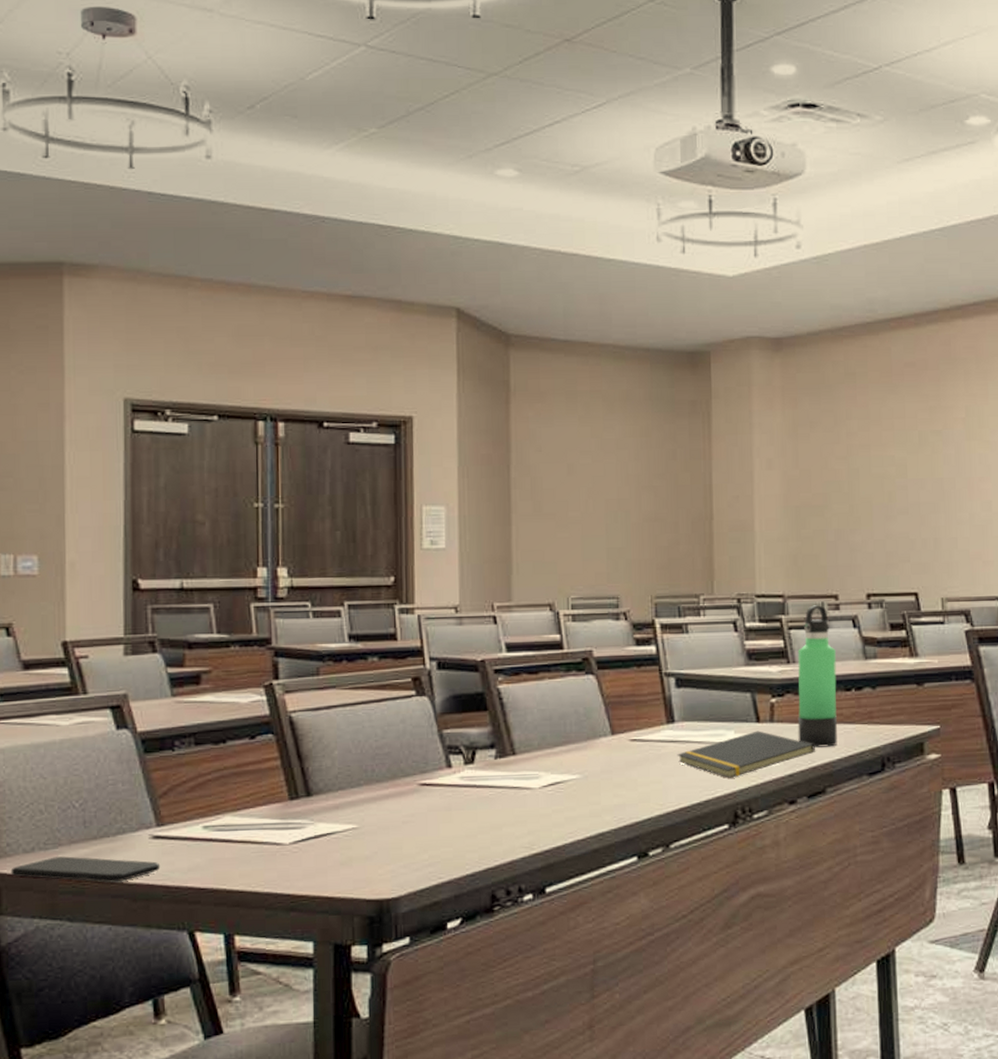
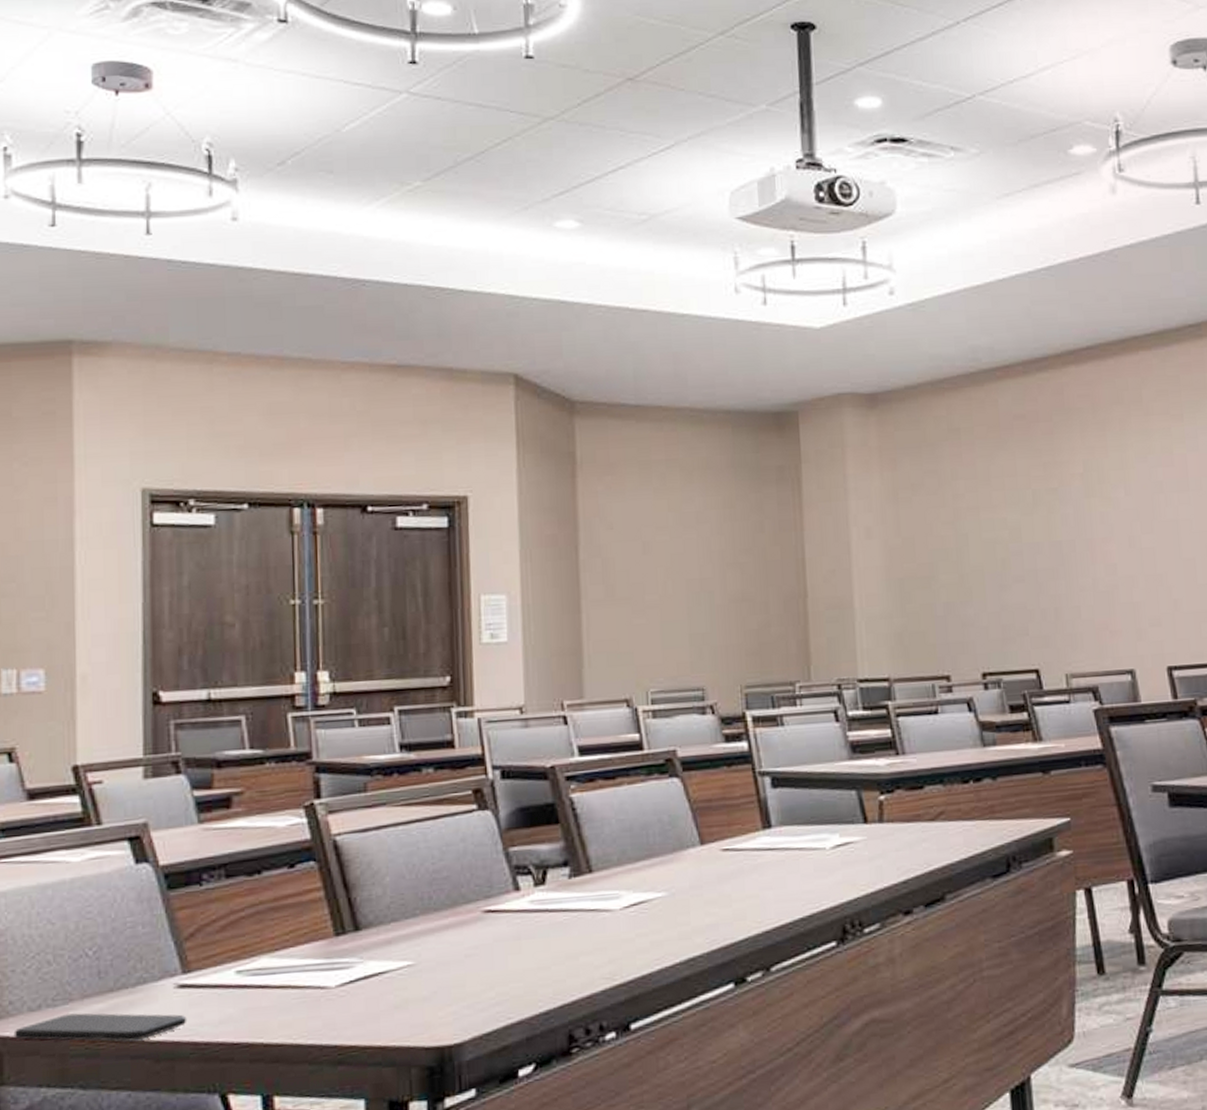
notepad: present [677,731,815,778] -> none [775,833,931,889]
thermos bottle: present [797,605,837,748] -> none [907,688,956,849]

